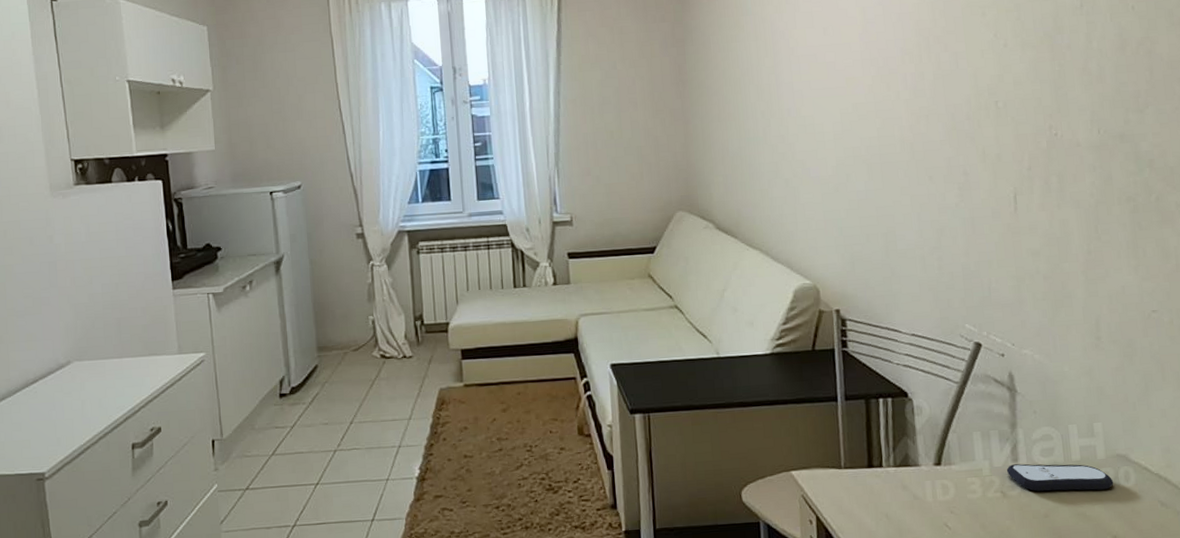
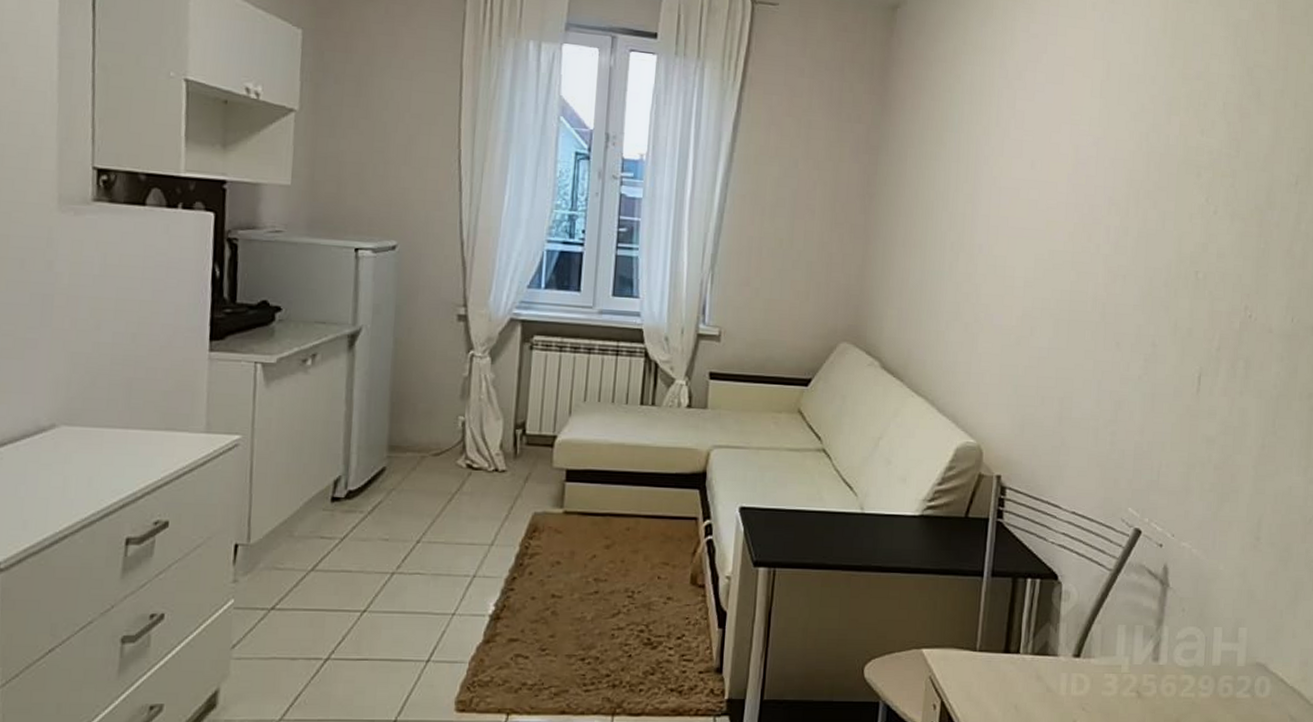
remote control: present [1006,463,1114,491] -> none [1145,663,1249,699]

